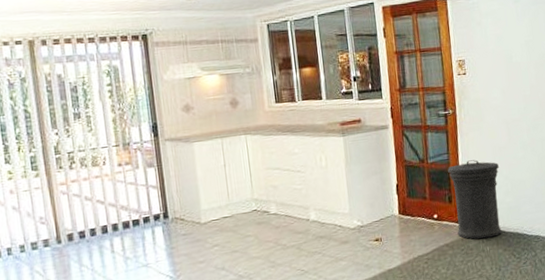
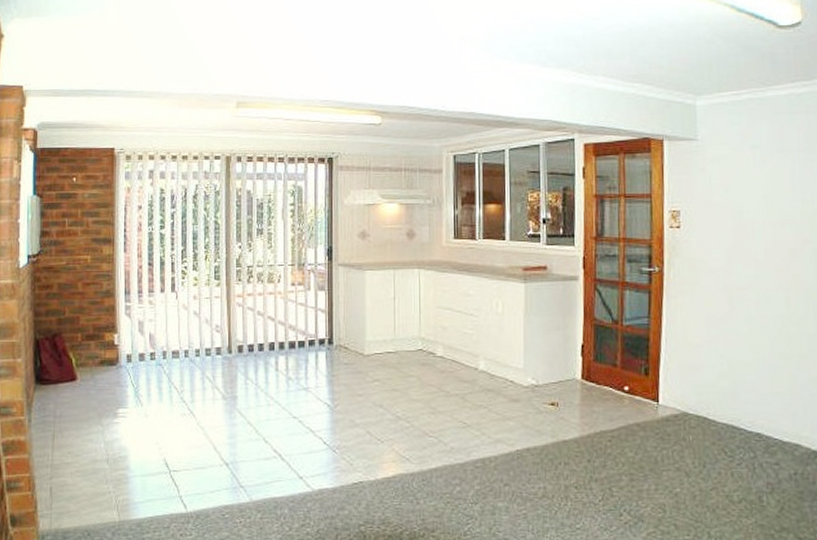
trash can: present [448,160,502,239] -> none [647,329,715,425]

